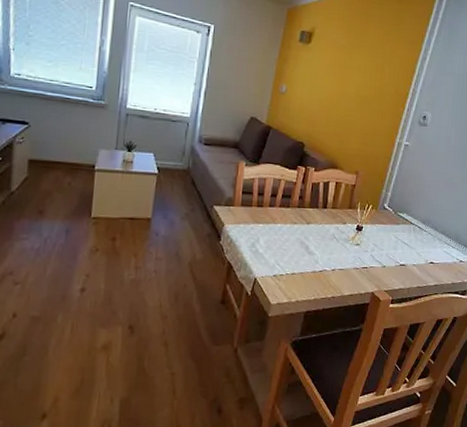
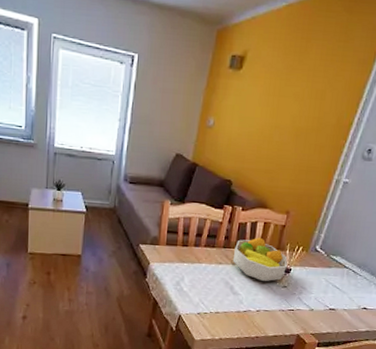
fruit bowl: none [307,196,359,241] -> present [232,237,288,282]

